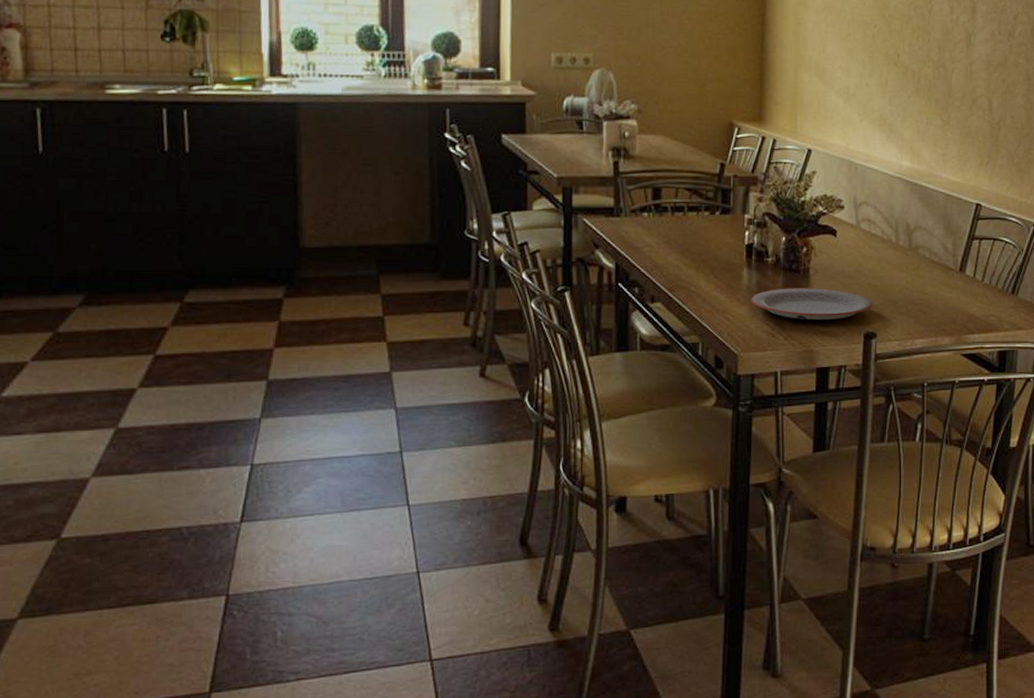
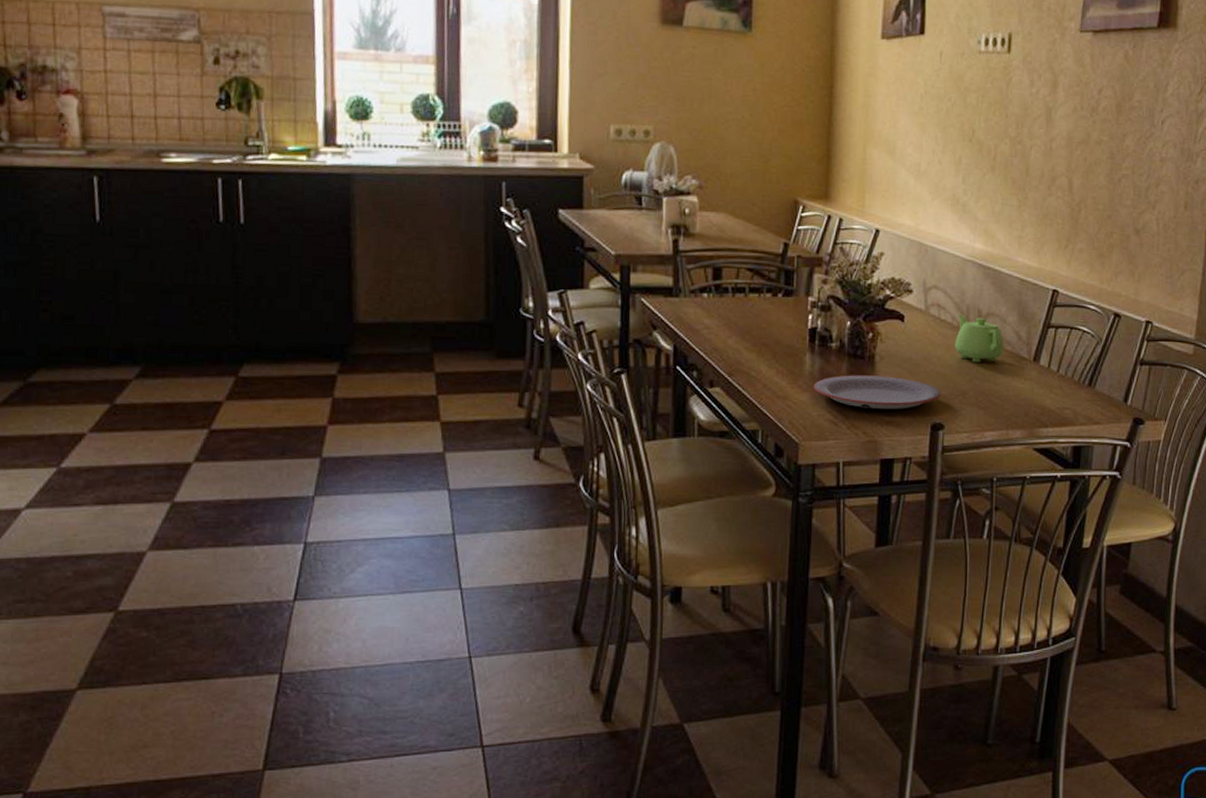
teapot: none [885,228,931,274] -> present [954,314,1004,362]

